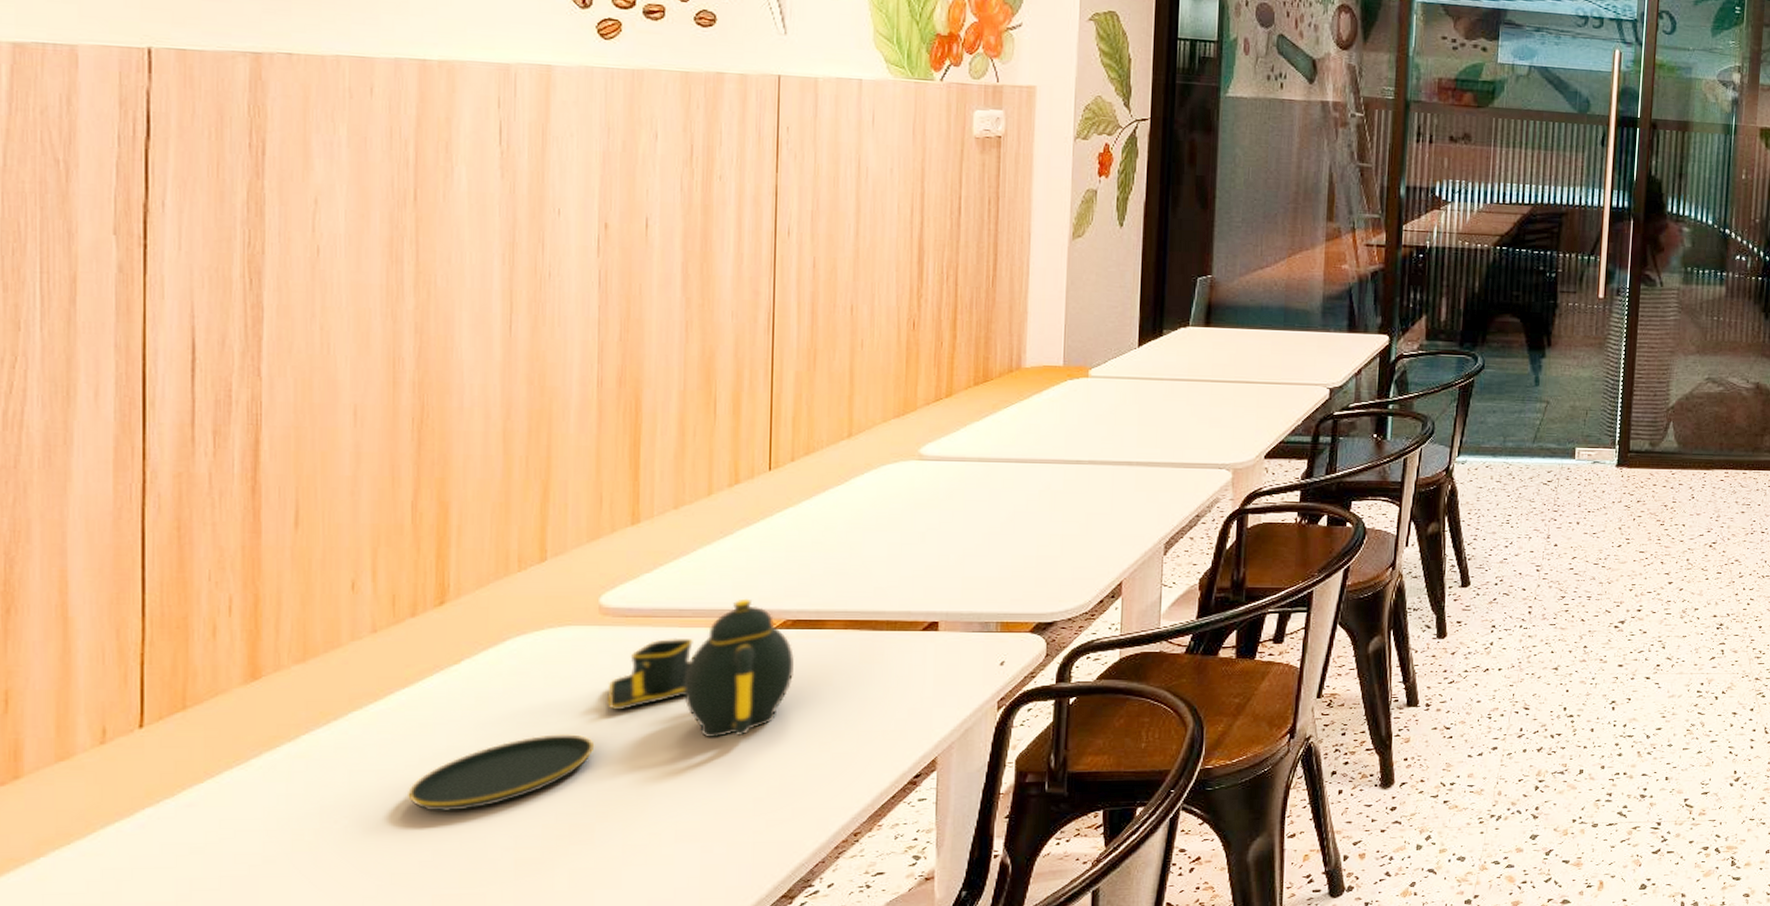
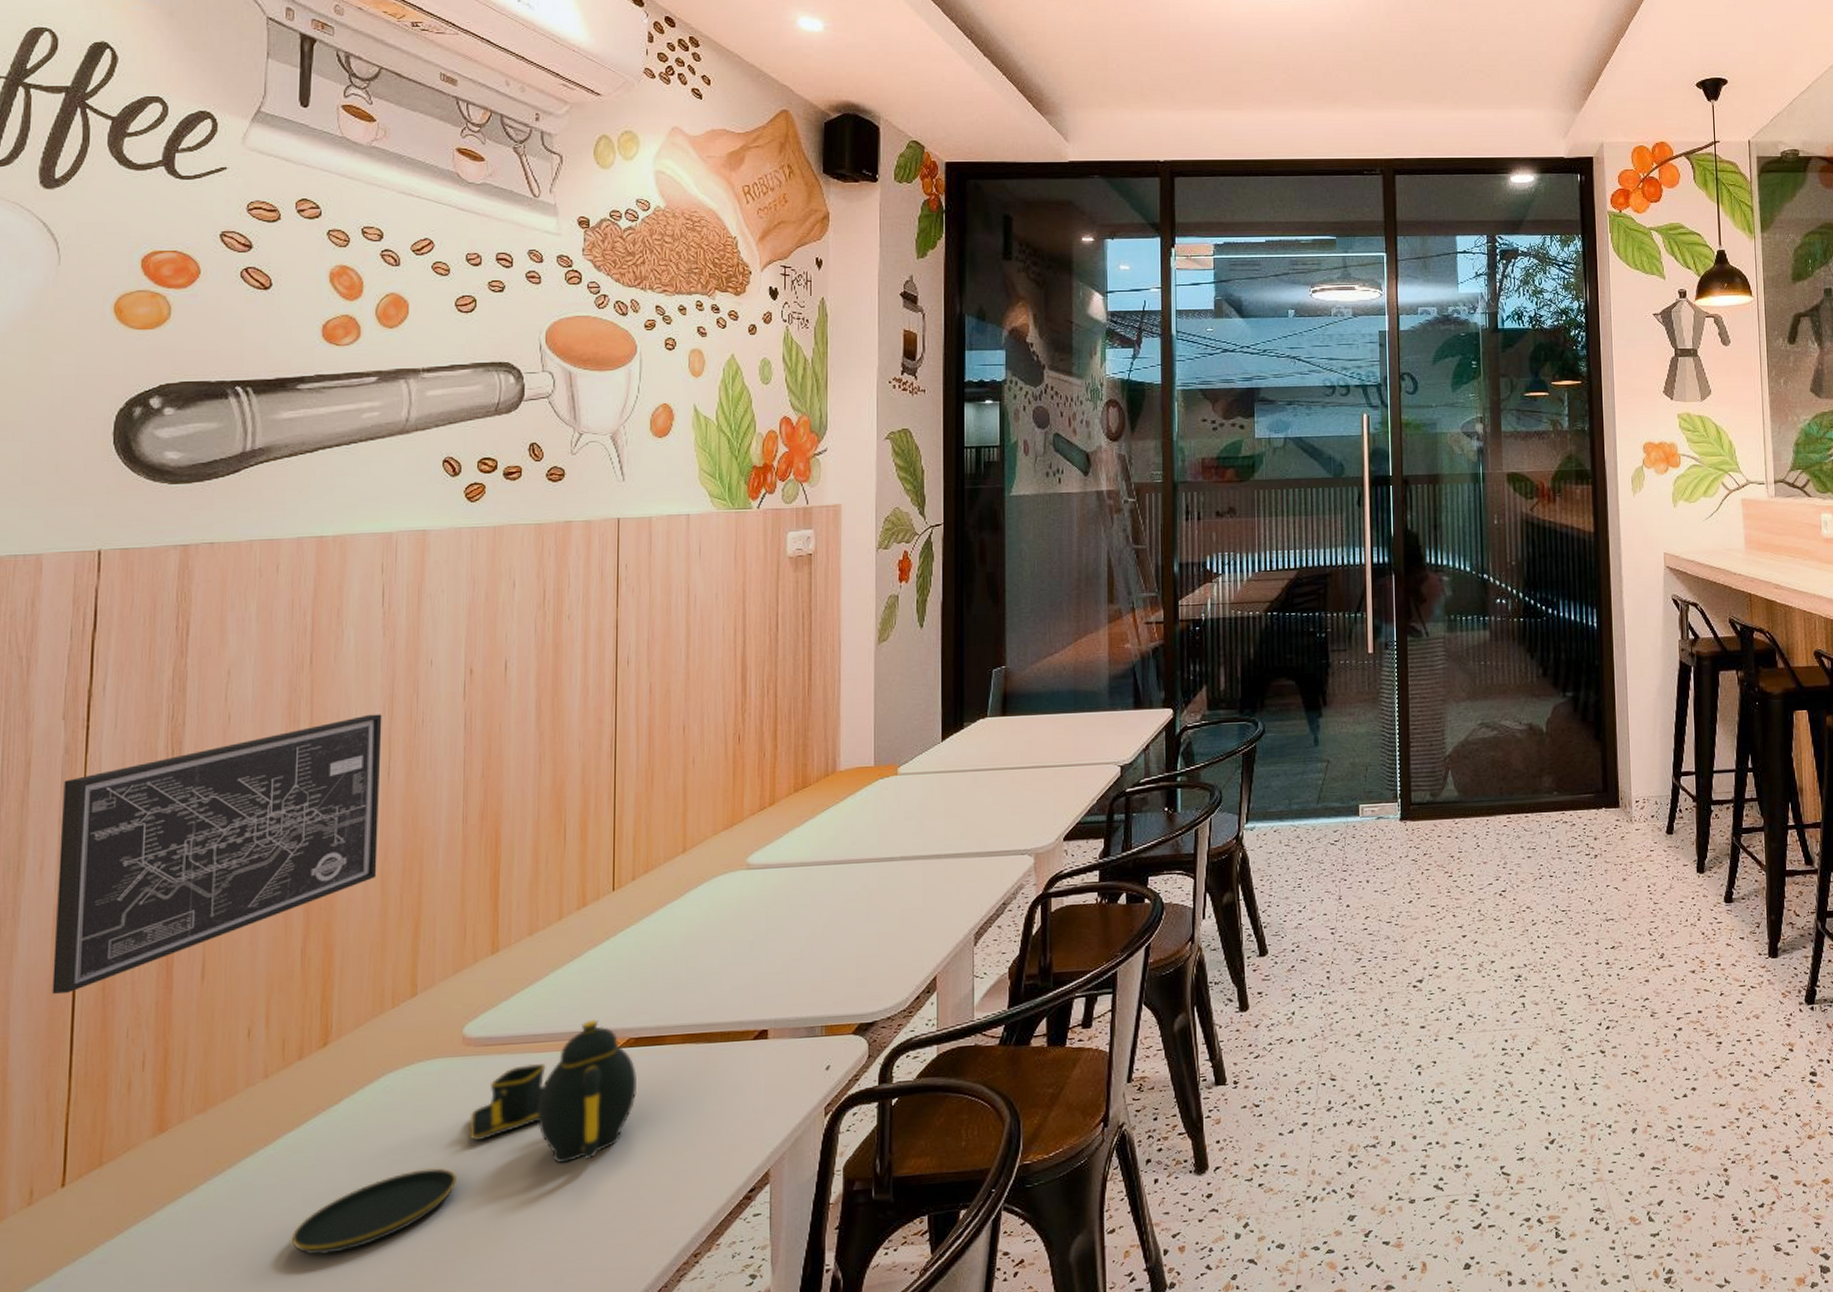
wall art: none [116,261,502,529] -> present [52,714,382,994]

